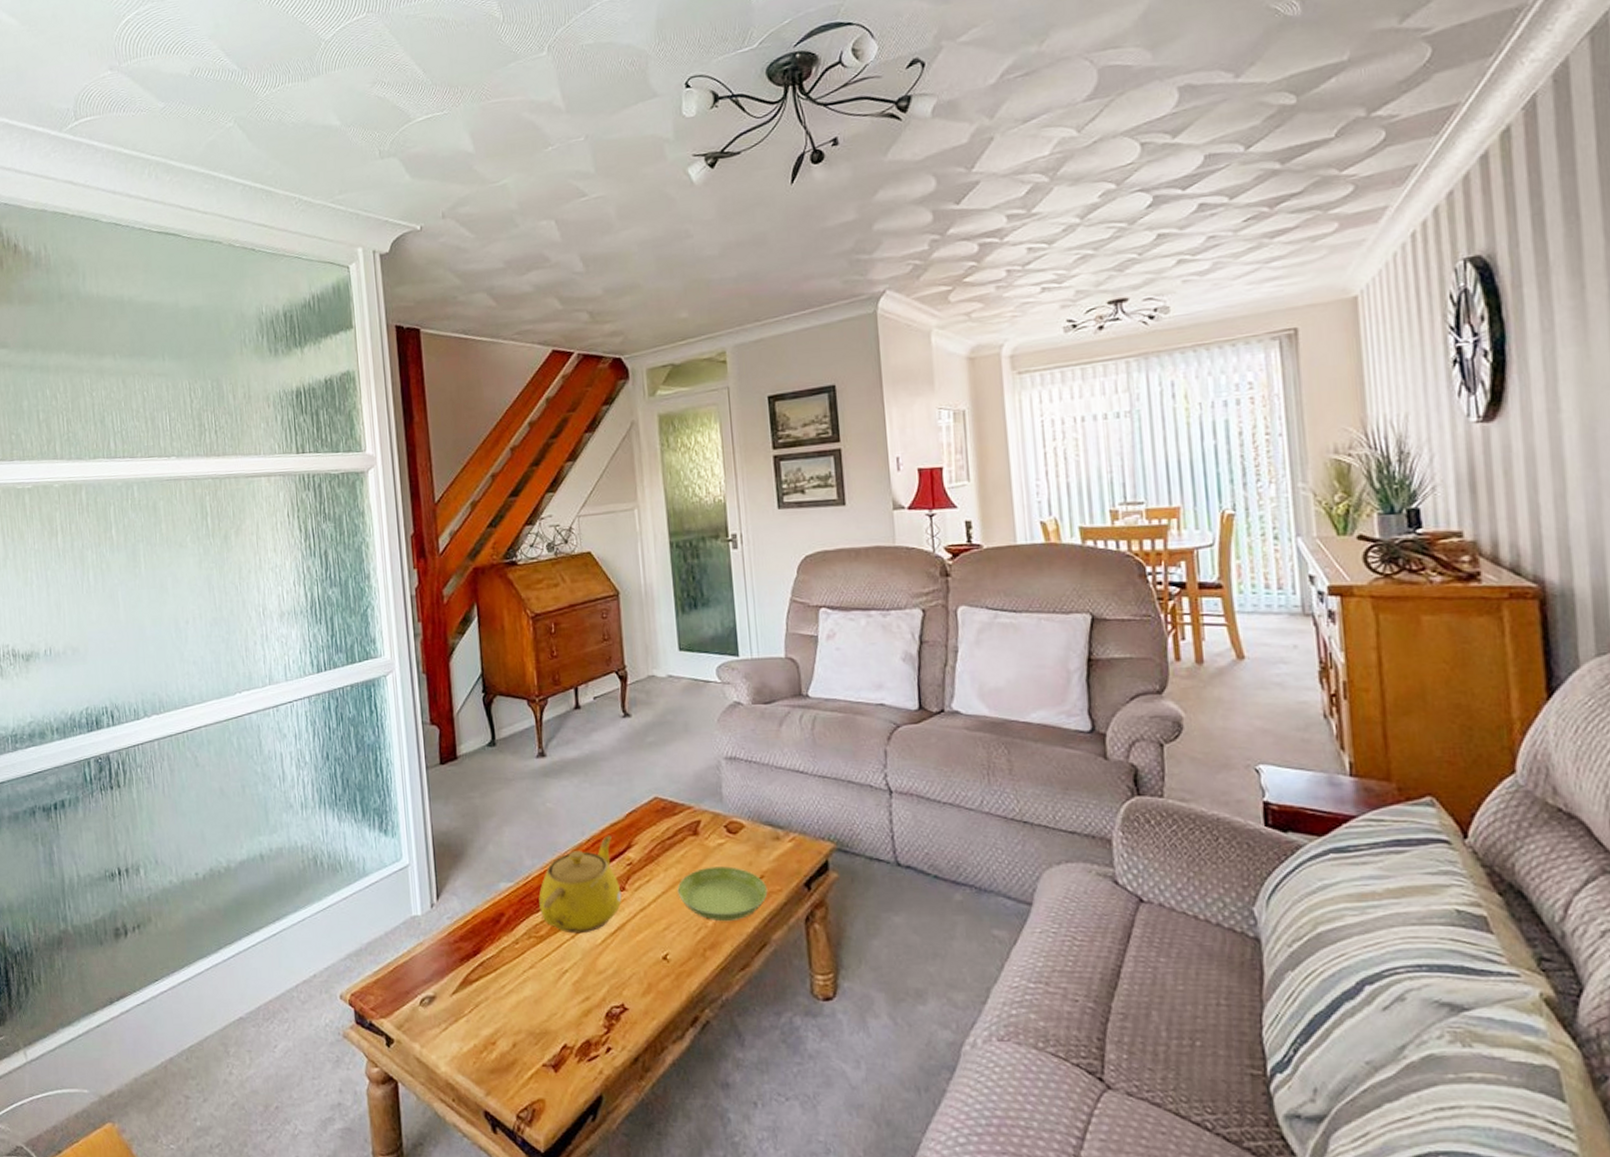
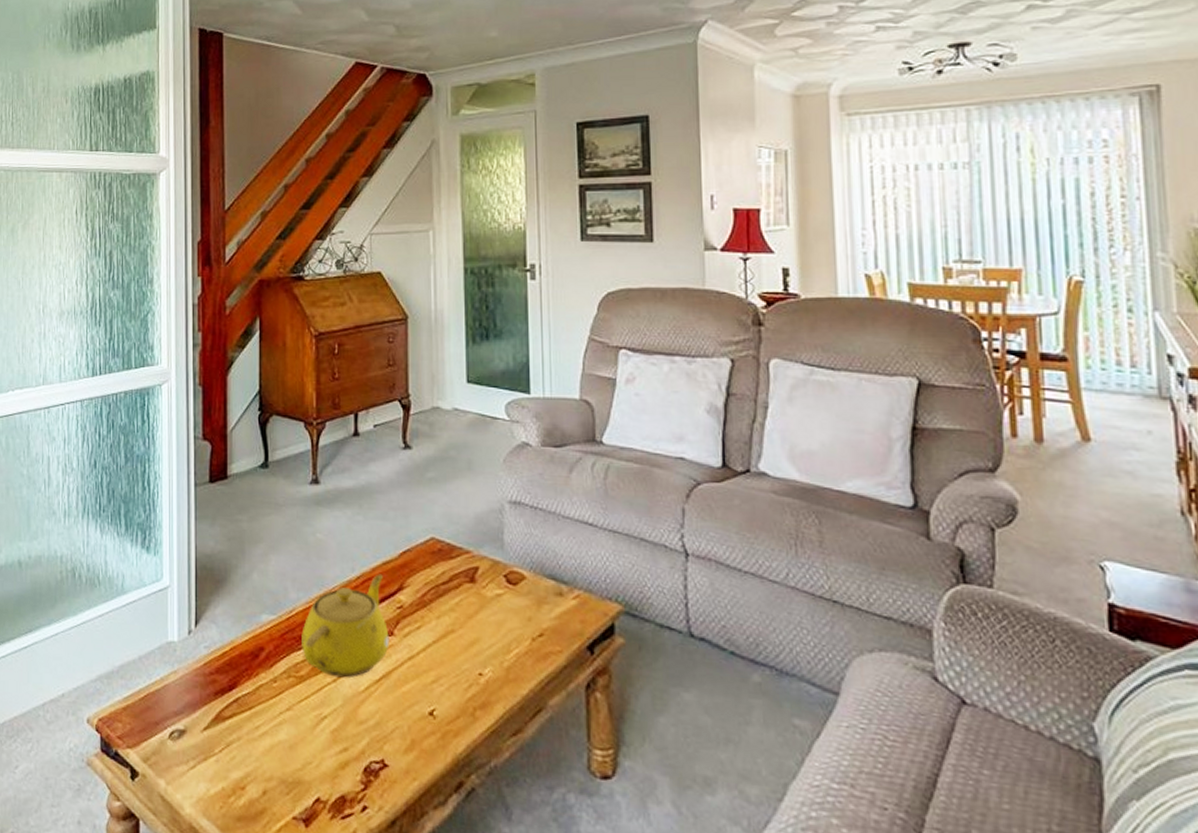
saucer: present [677,866,768,922] -> none [449,618,547,681]

